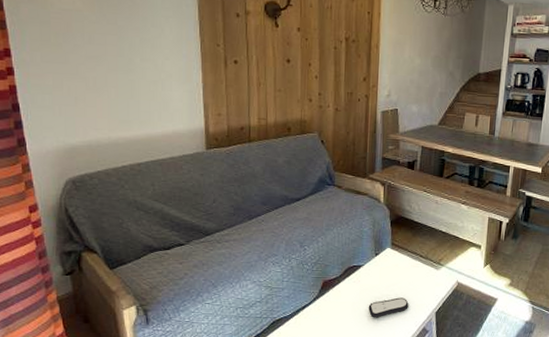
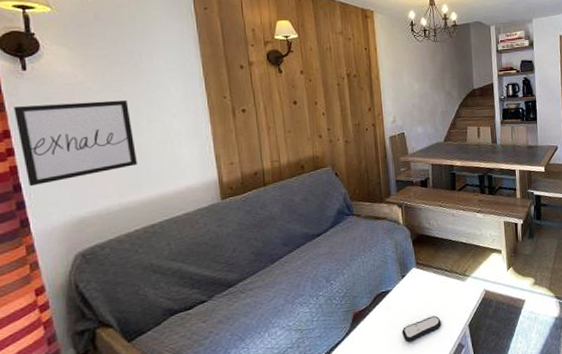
wall art: none [14,26,128,108] -> present [13,99,137,187]

